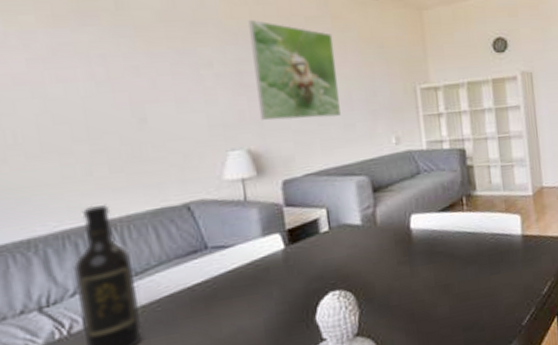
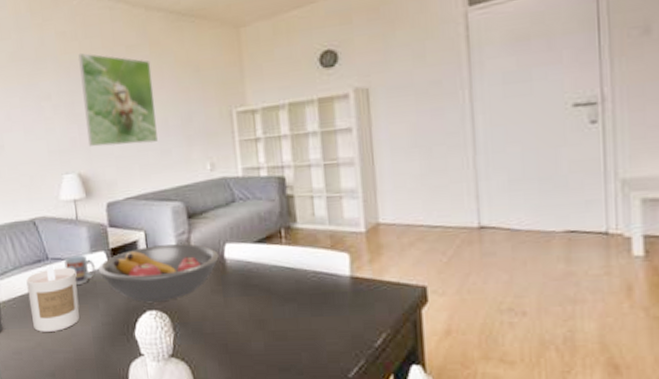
candle: none [176,255,249,335] -> present [26,265,80,332]
cup: none [228,238,269,274] -> present [64,254,96,285]
fruit bowl: none [271,217,405,283] -> present [97,243,219,303]

